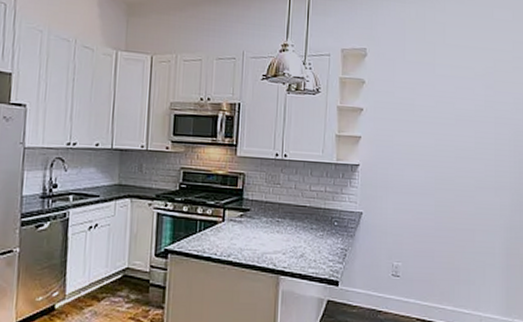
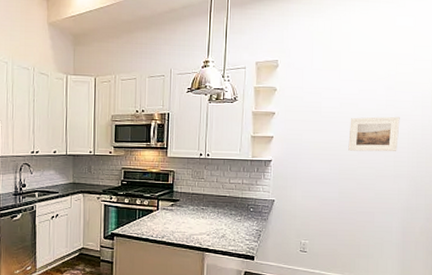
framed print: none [445,118,500,160] -> present [348,116,400,152]

